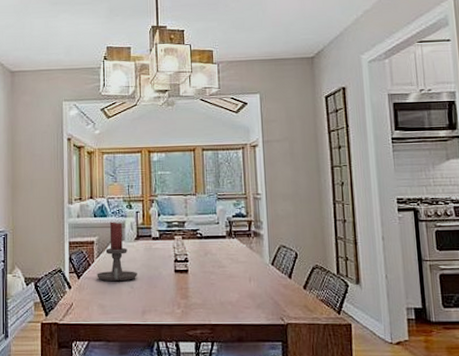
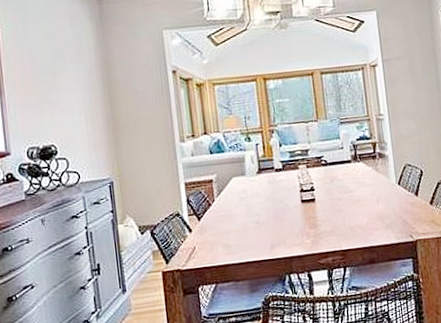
candle holder: present [97,222,137,282] -> none [218,156,263,220]

